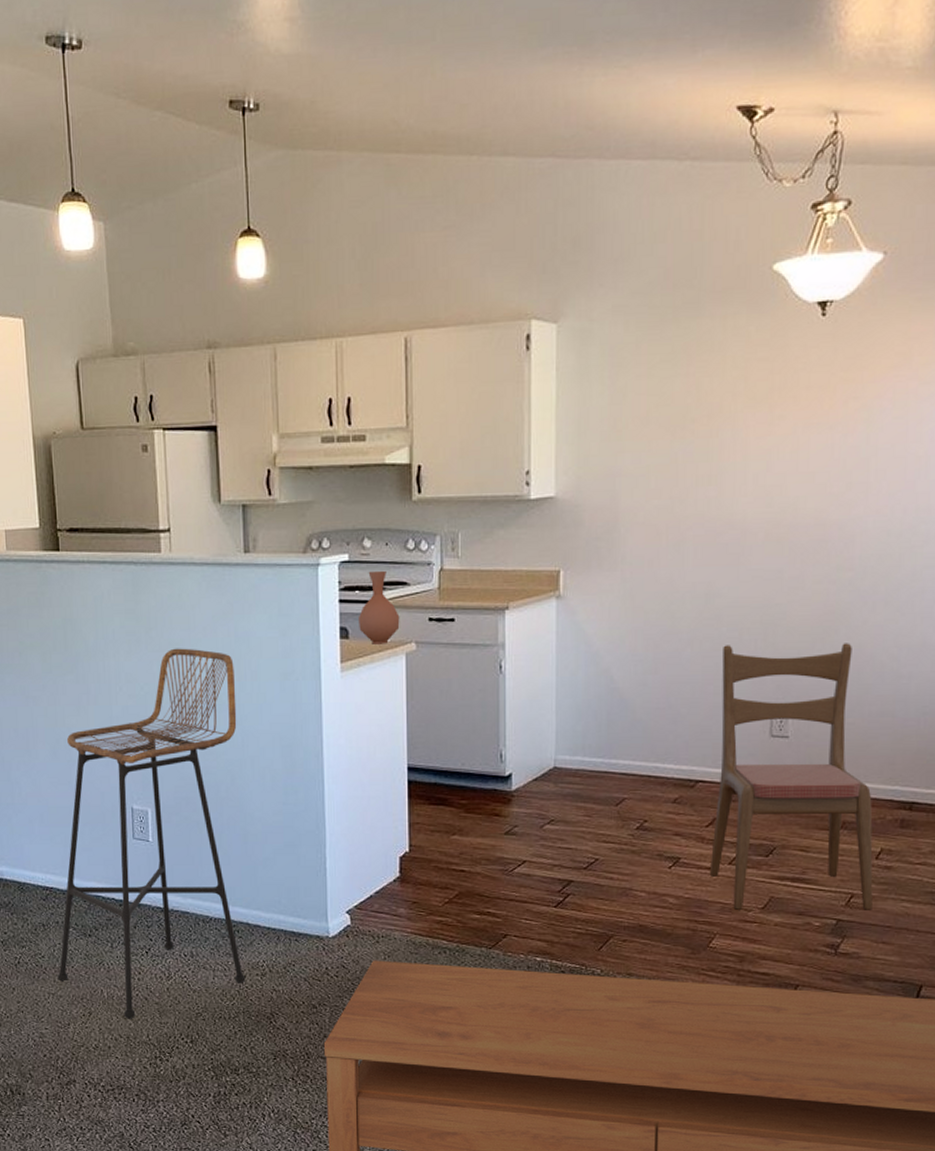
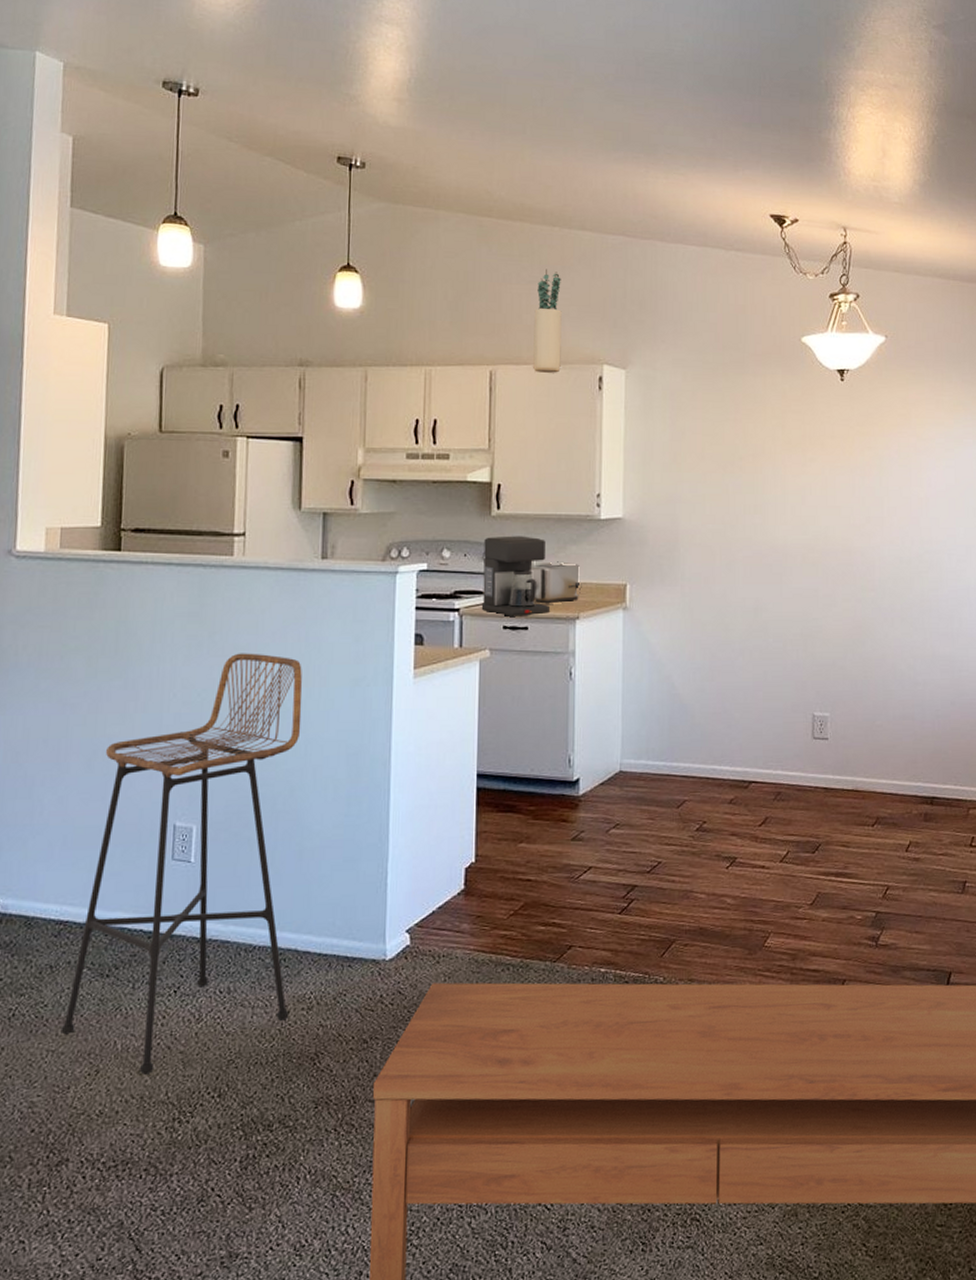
vase: present [357,570,400,644] -> none [433,580,475,651]
coffee maker: none [405,521,477,608] -> present [481,536,549,616]
vase: none [451,209,483,335] -> present [533,268,562,373]
toaster: none [456,549,511,595] -> present [531,563,582,605]
dining chair: present [709,643,873,910] -> none [763,654,905,907]

